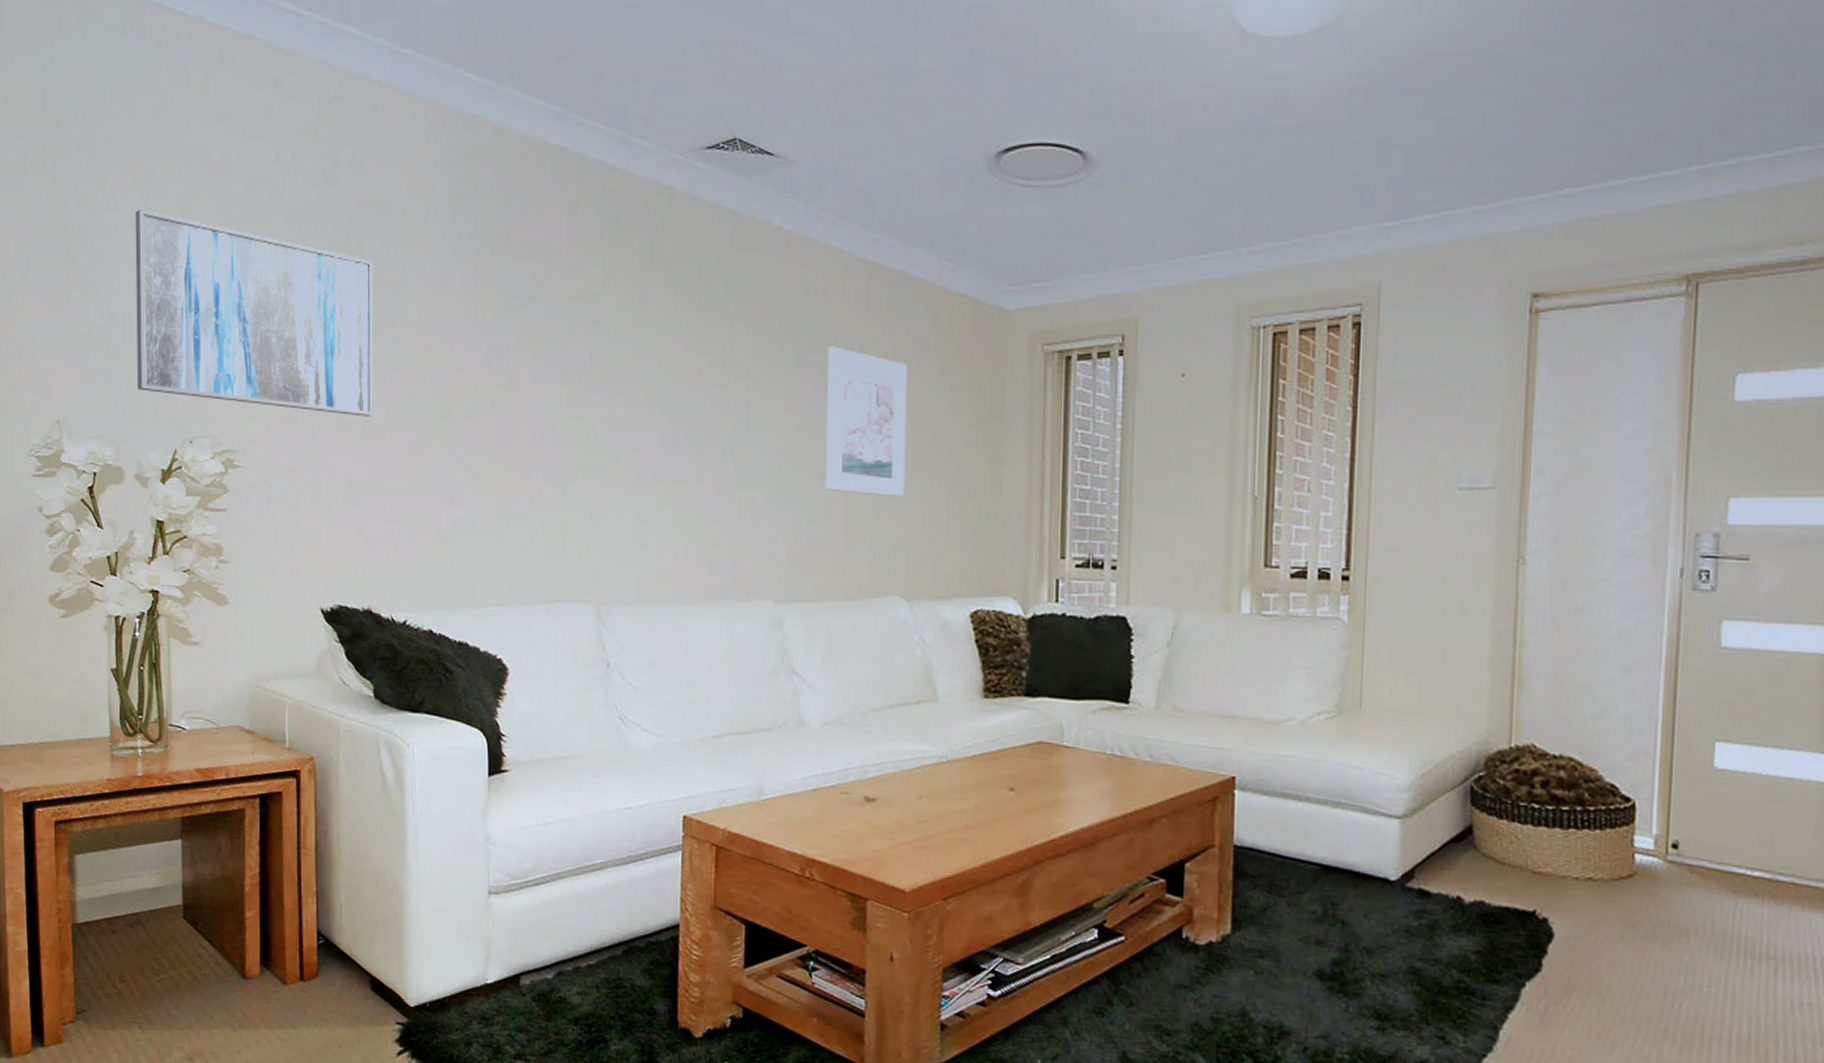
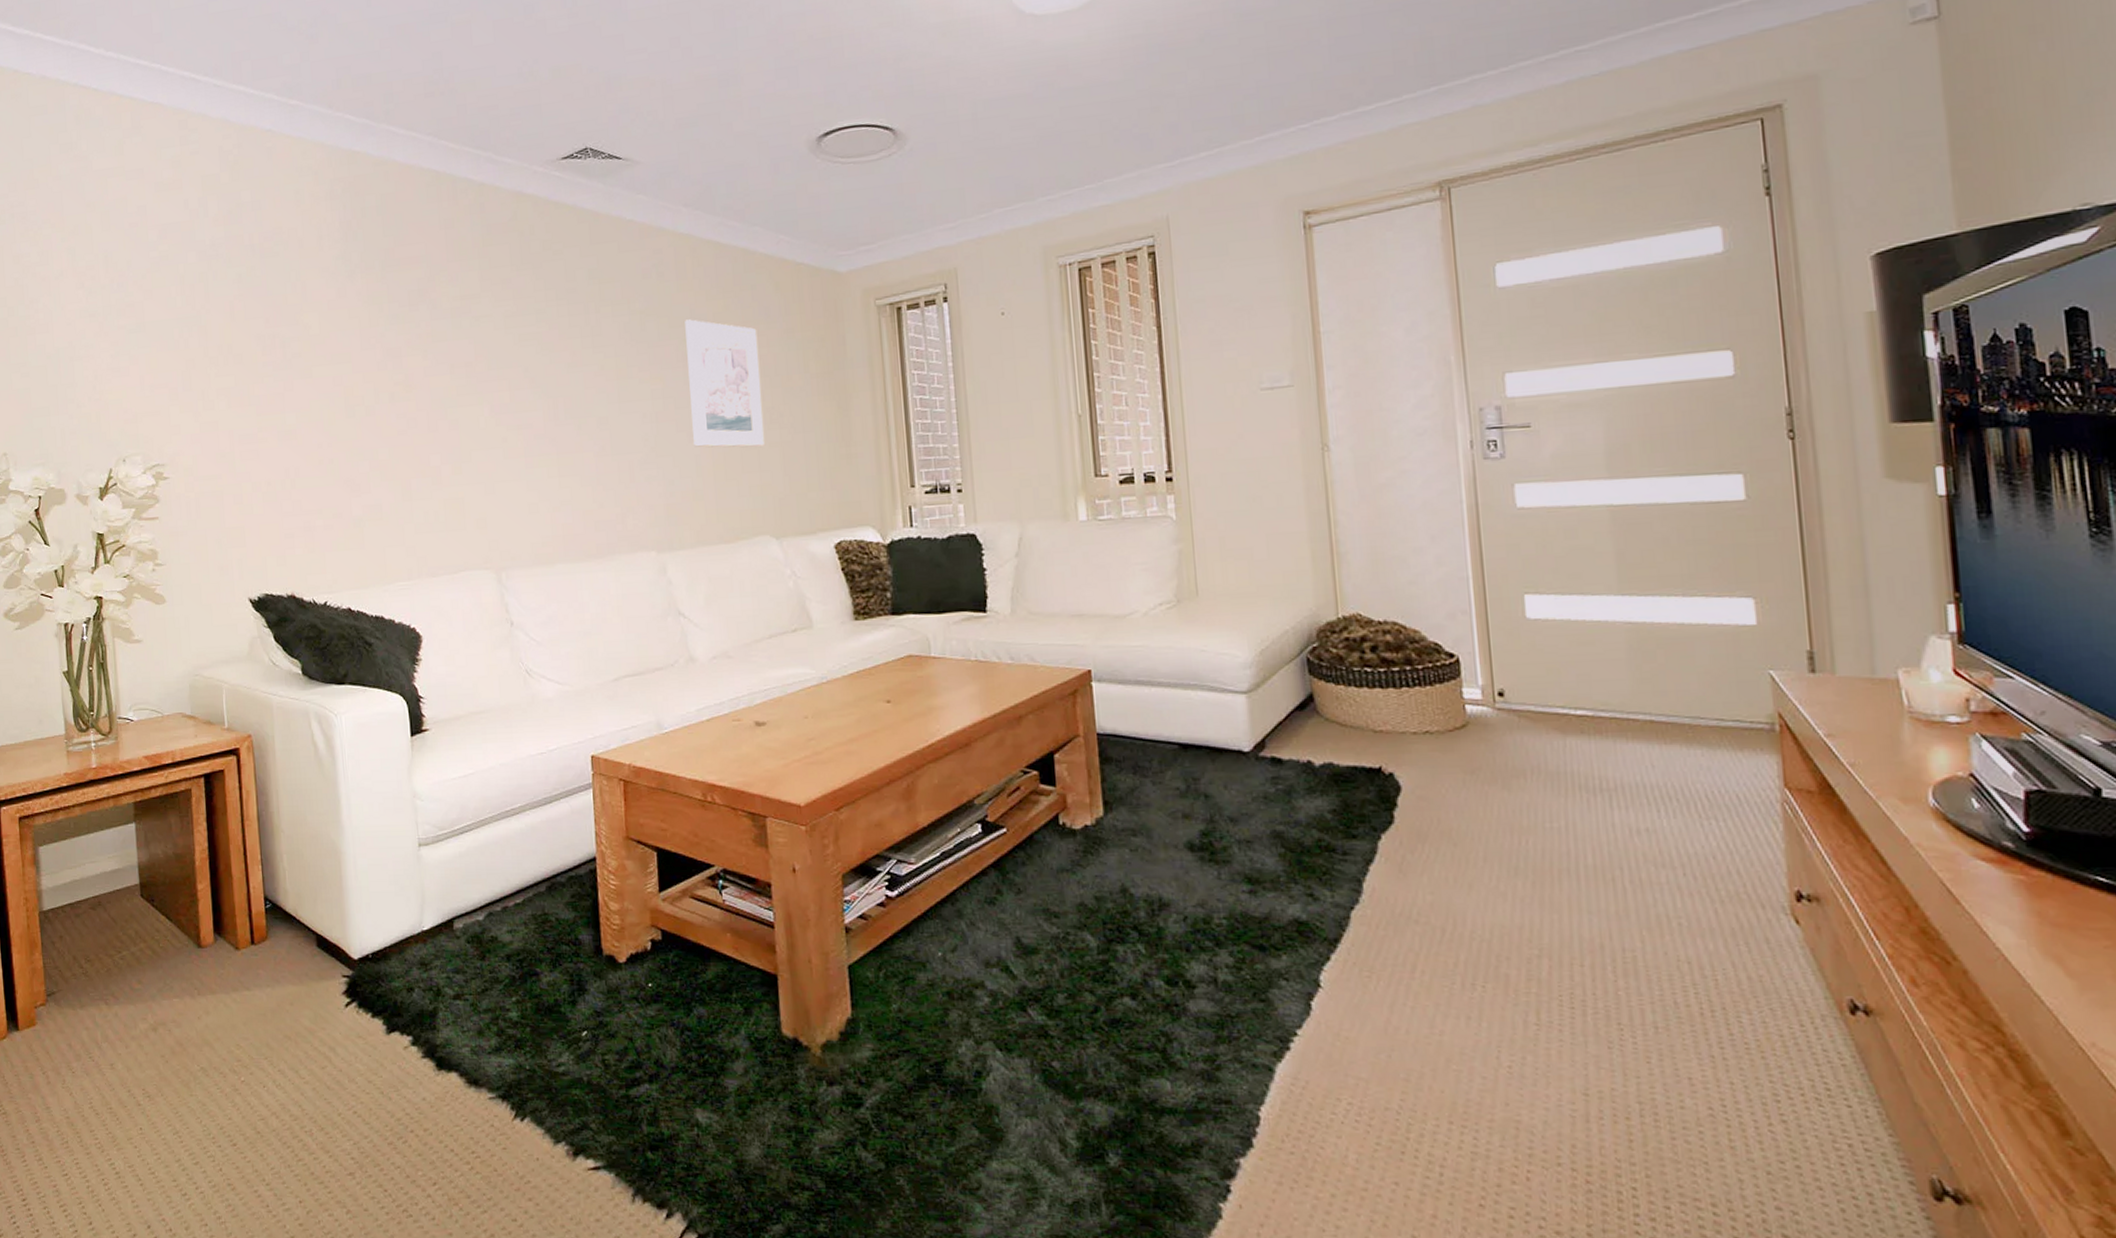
wall art: present [135,208,374,417] -> none [64,260,285,423]

